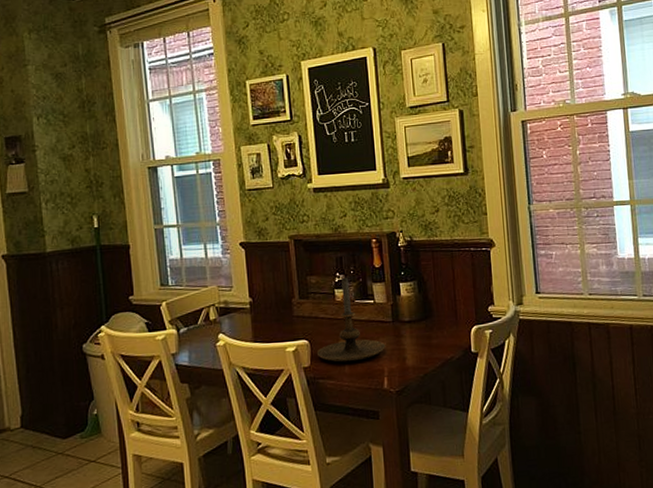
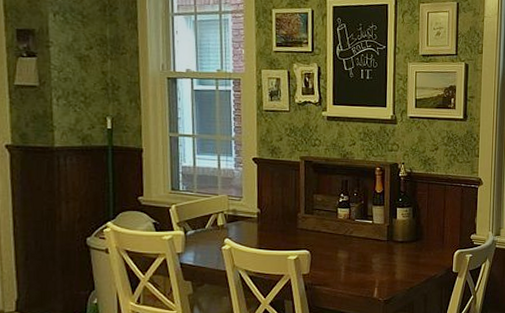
candle holder: present [316,277,385,362] -> none [316,198,378,272]

